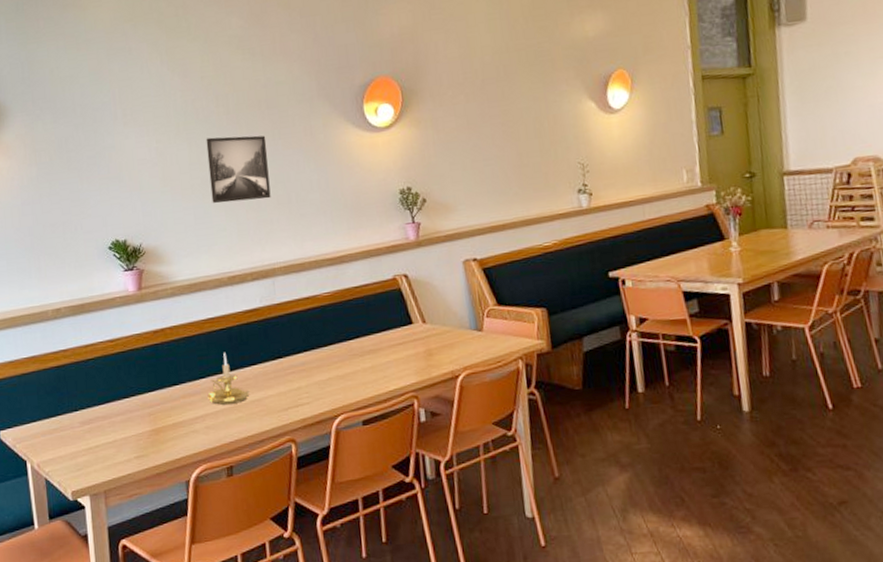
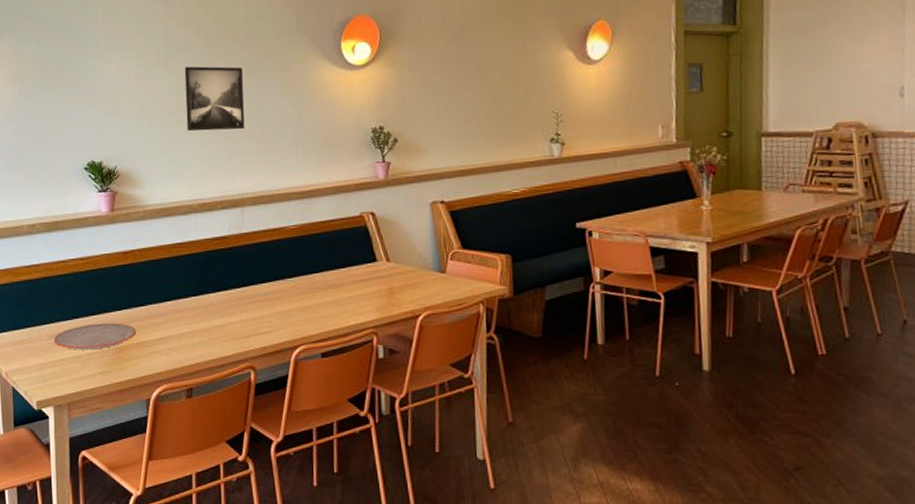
plate: none [86,404,171,436] -> present [54,323,136,350]
candle holder: present [207,353,250,405] -> none [172,278,213,328]

